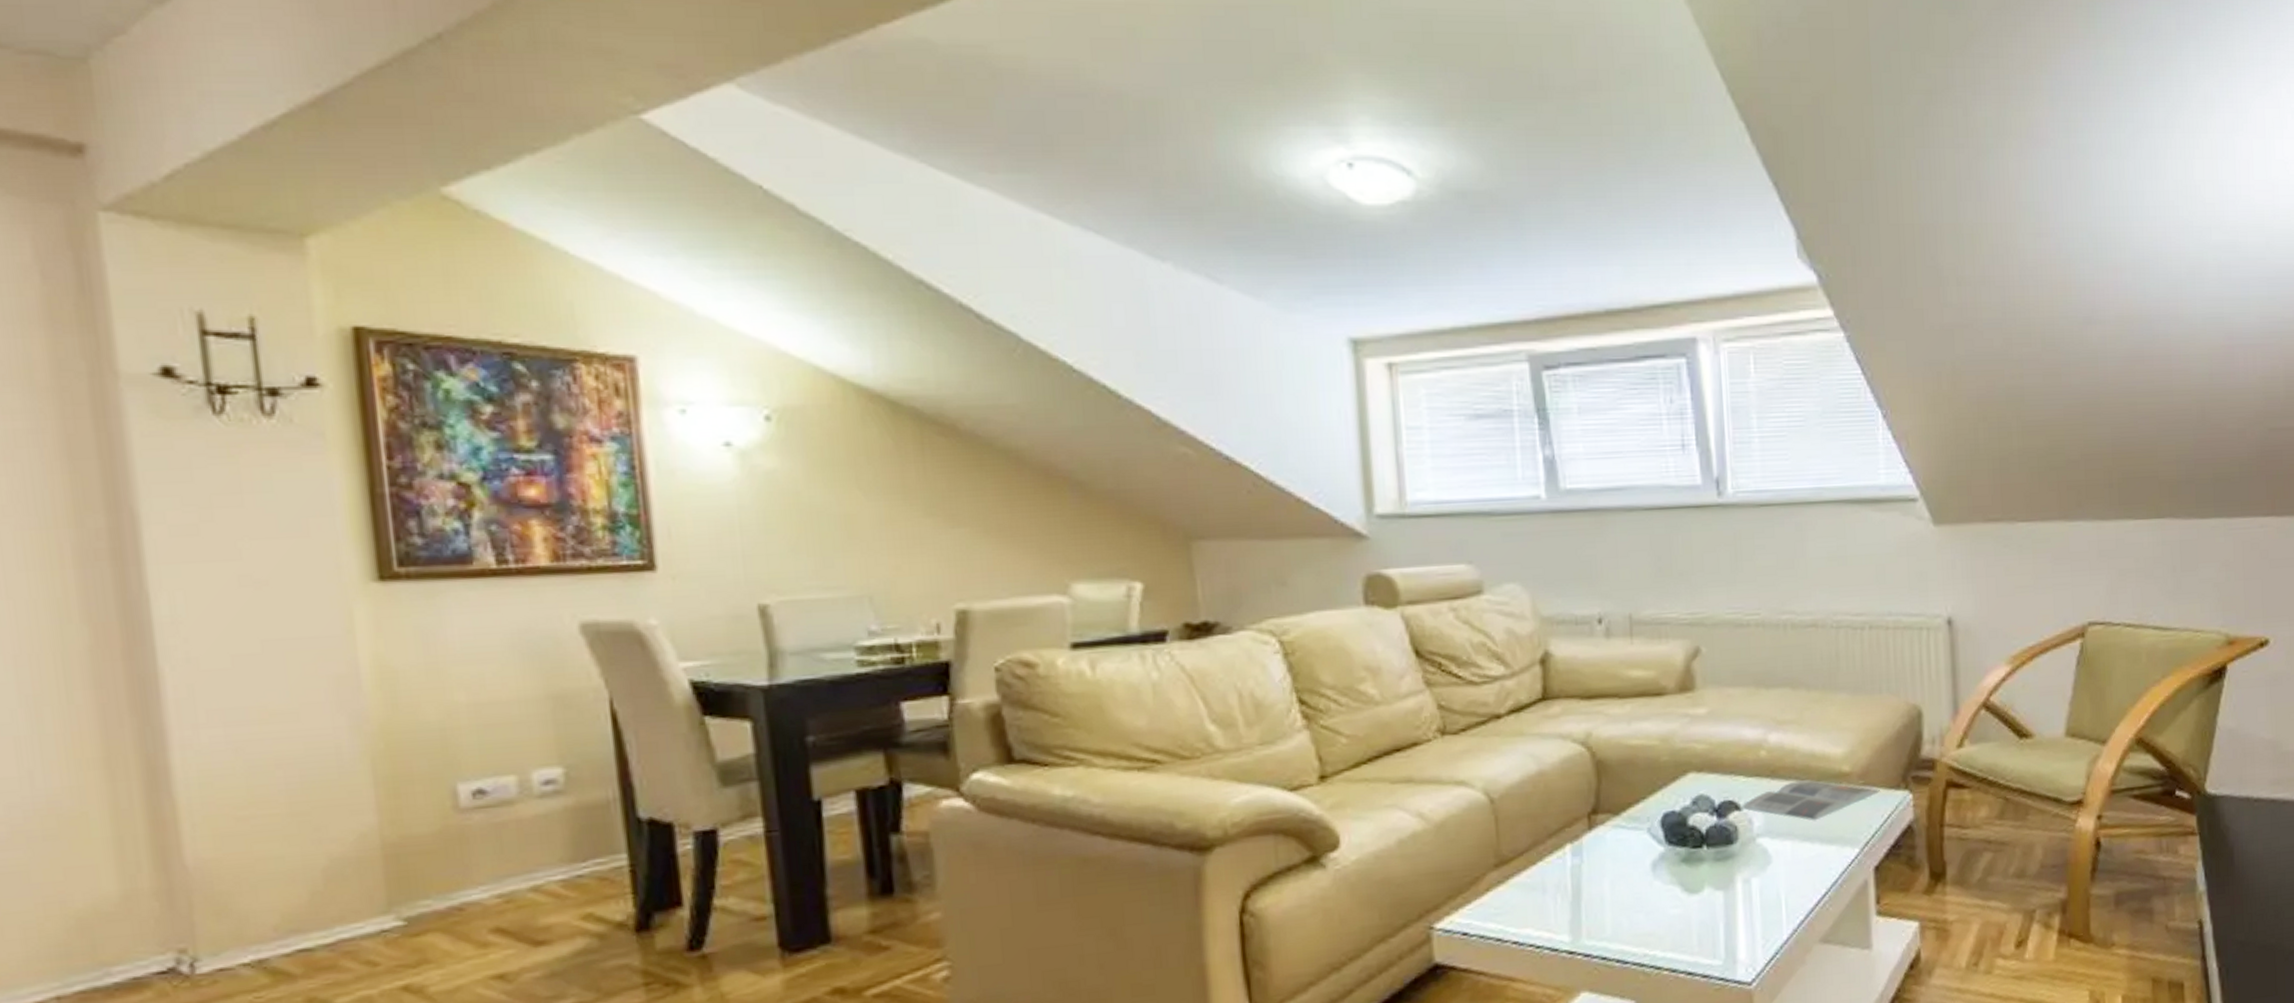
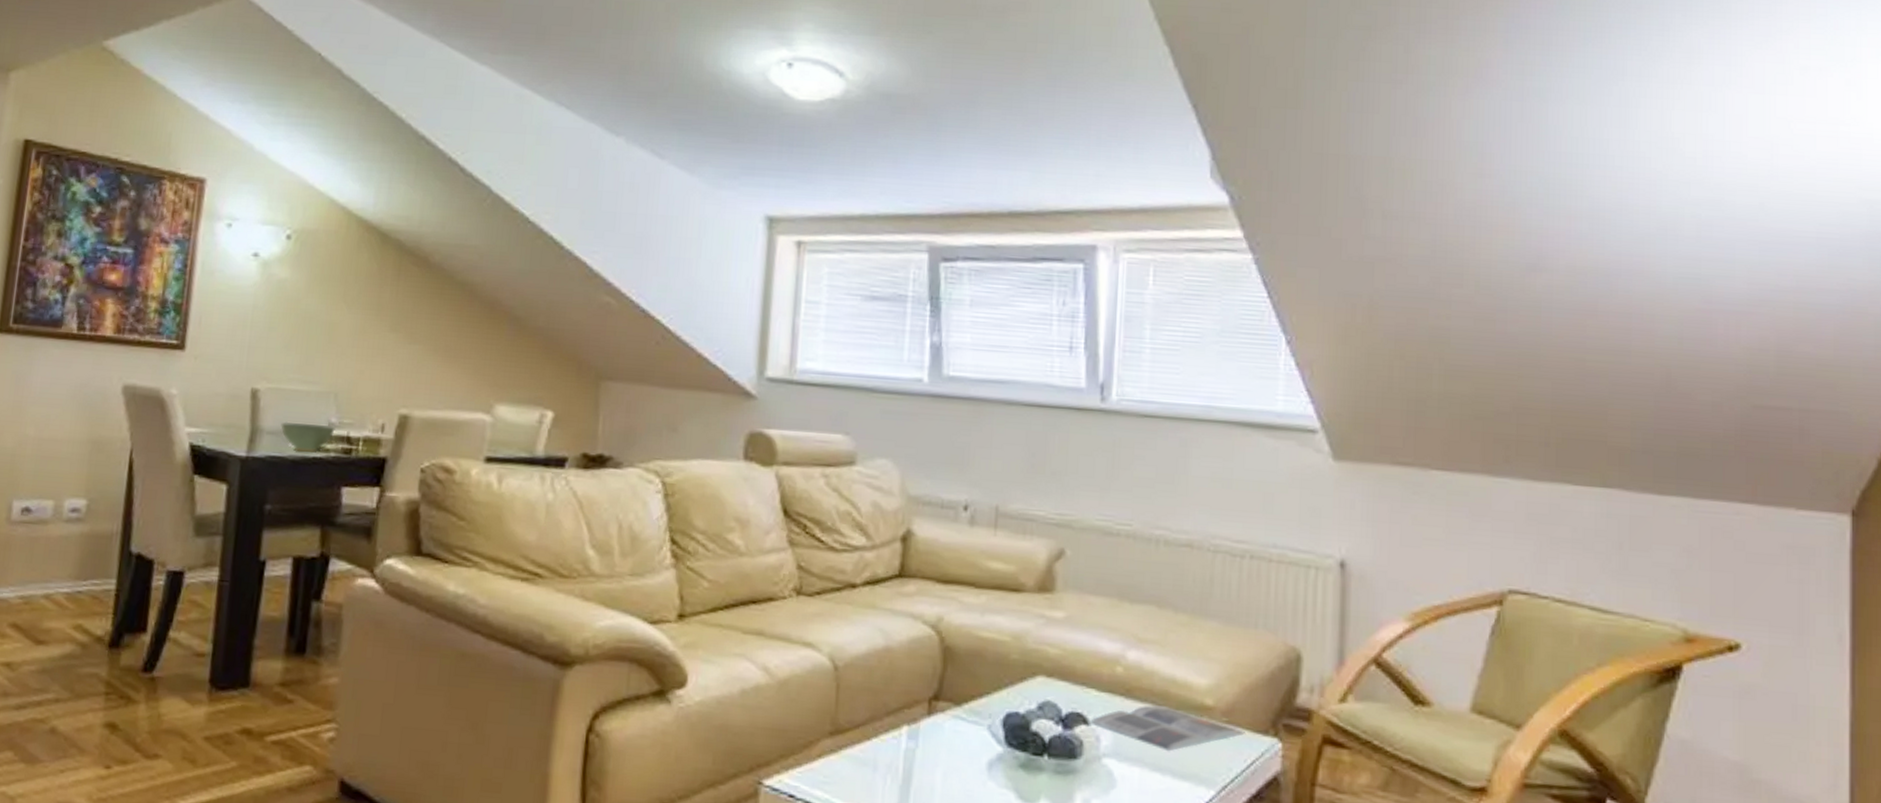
bowl: none [806,634,879,670] -> present [281,421,336,453]

